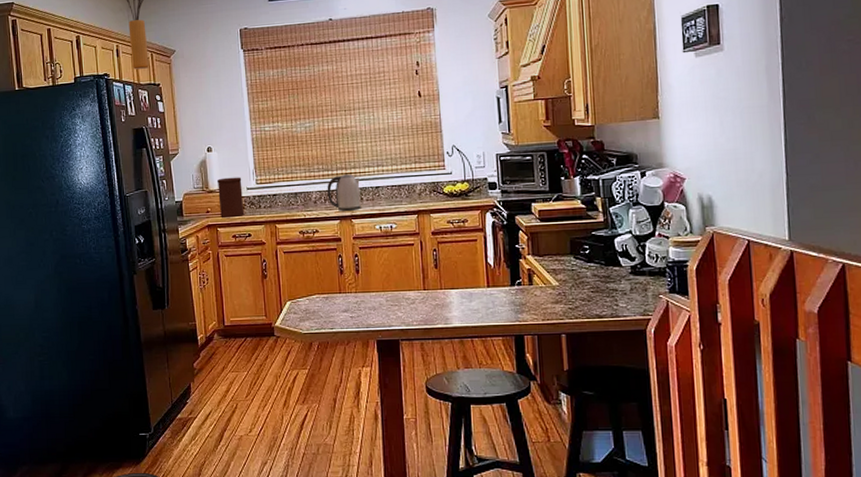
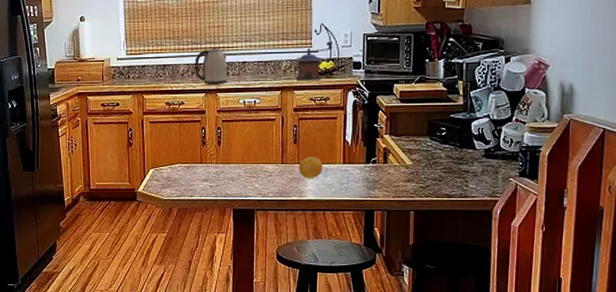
canister: present [216,177,245,218] -> none [88,47,114,87]
coffee grinder: none [430,162,466,204] -> present [295,41,333,81]
fruit: none [441,281,467,304] -> present [298,157,323,178]

